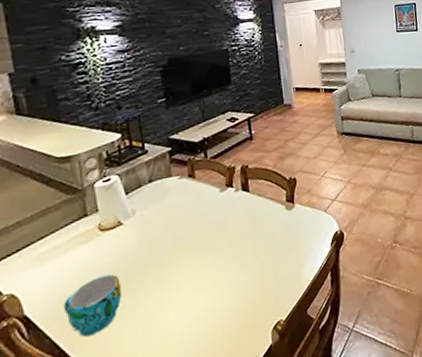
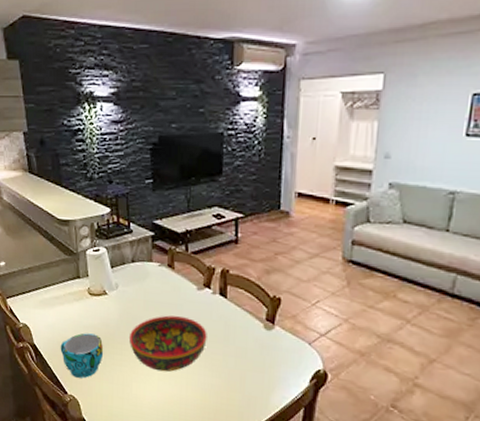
bowl: none [151,221,236,290] -> present [128,315,207,372]

